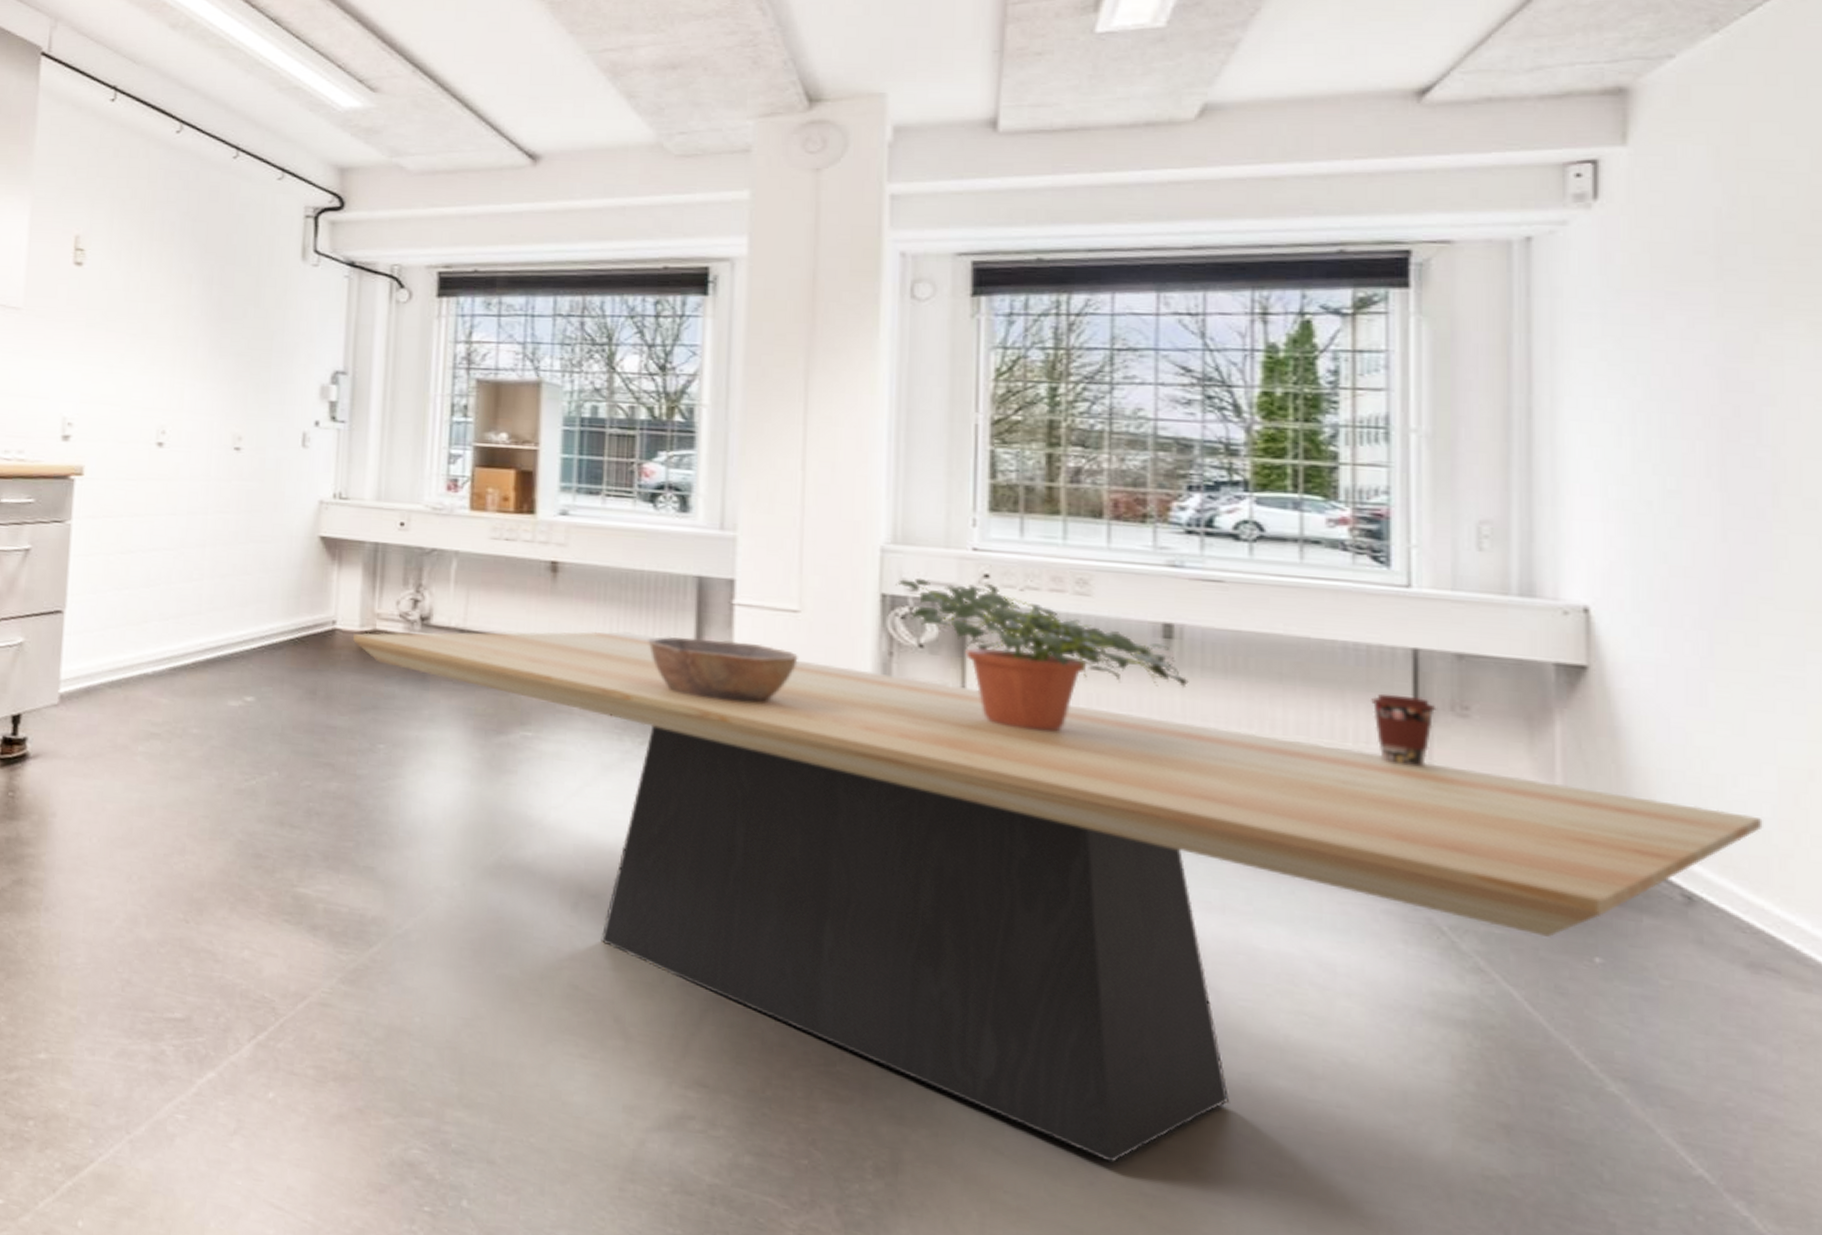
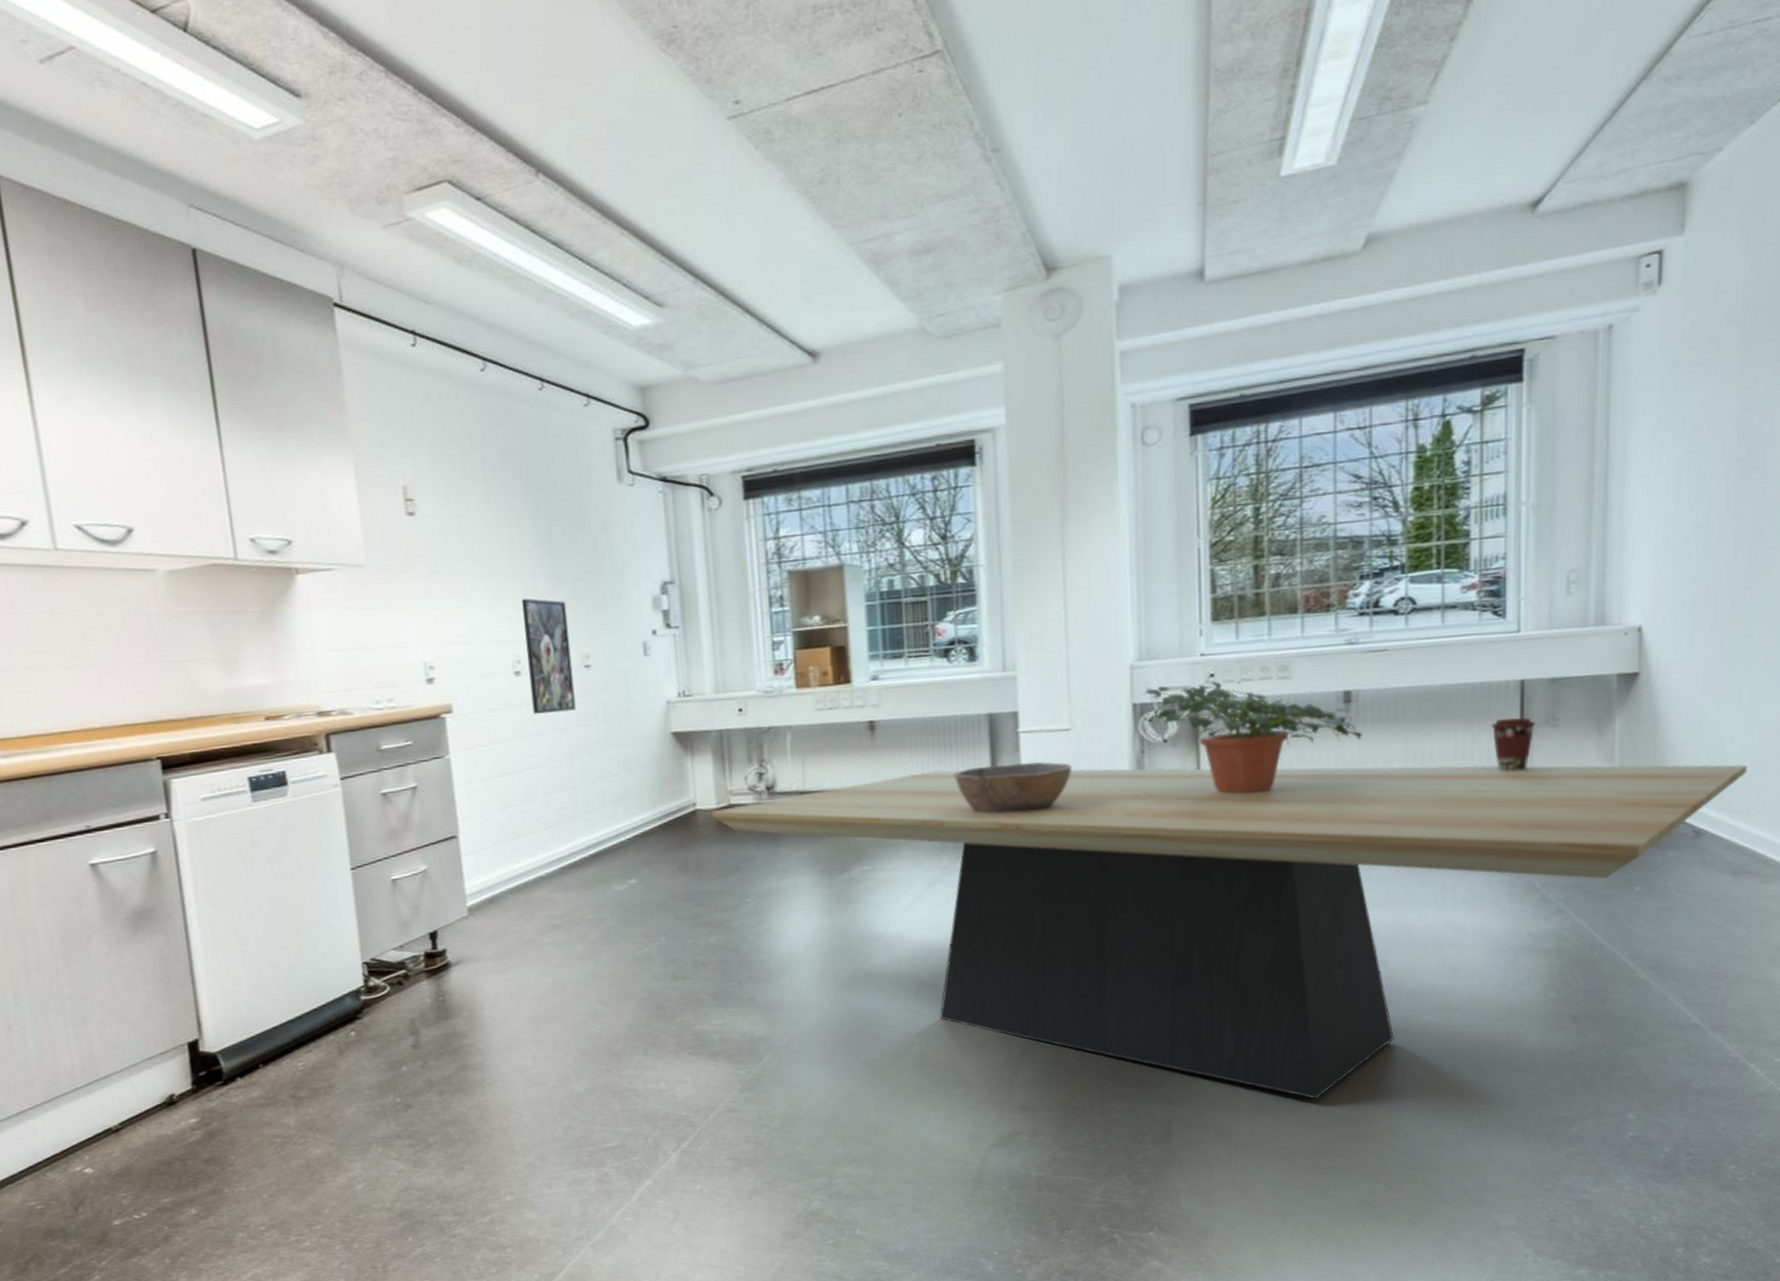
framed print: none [170,366,225,495] -> present [522,598,576,714]

